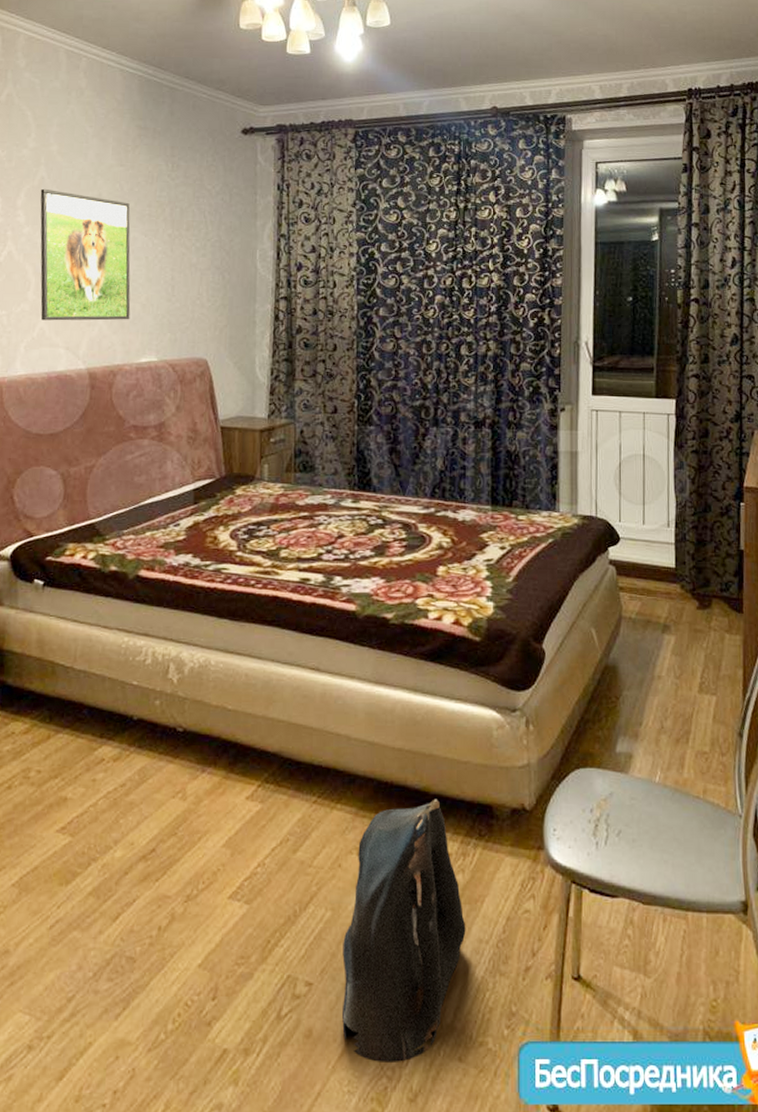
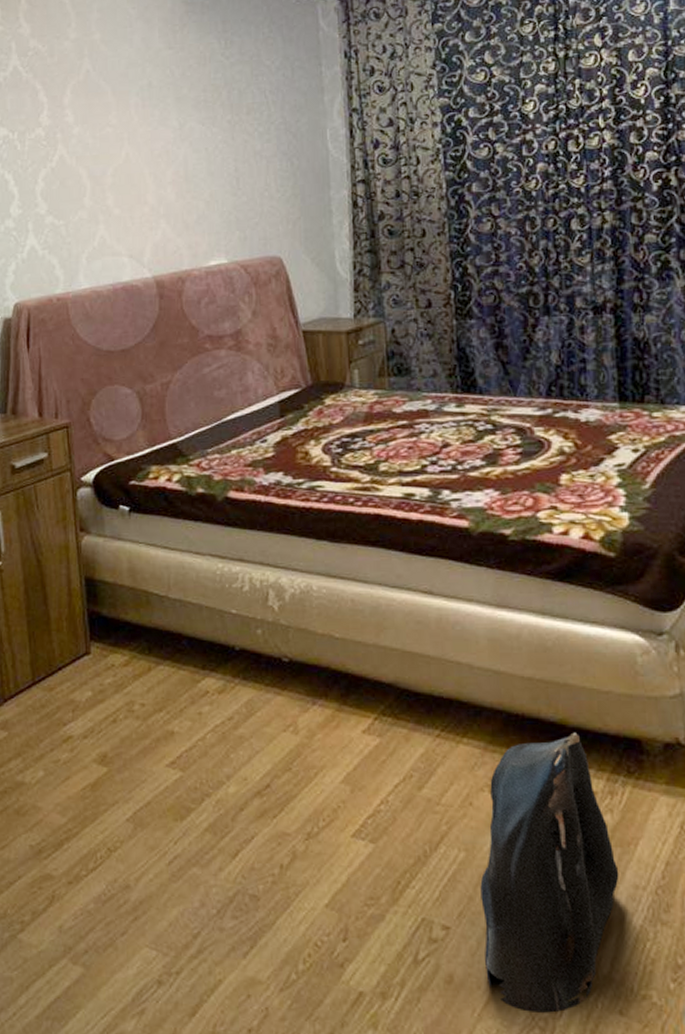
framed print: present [40,188,131,321] -> none [87,82,194,228]

